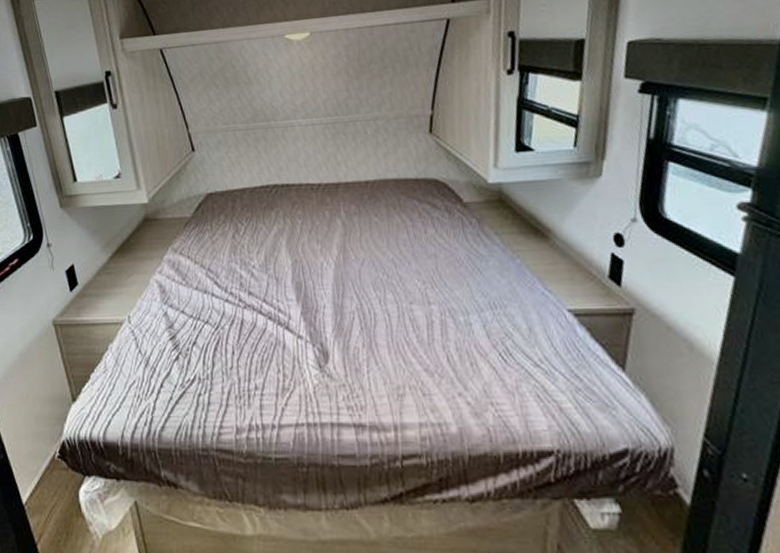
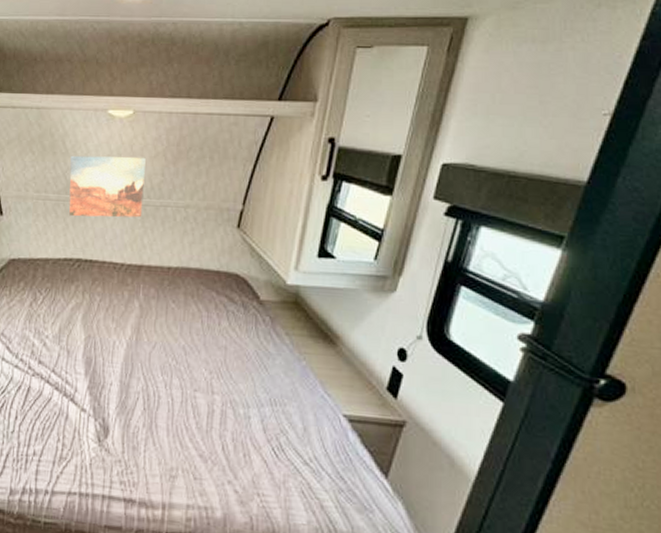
wall art: none [253,76,333,144] -> present [68,155,146,218]

